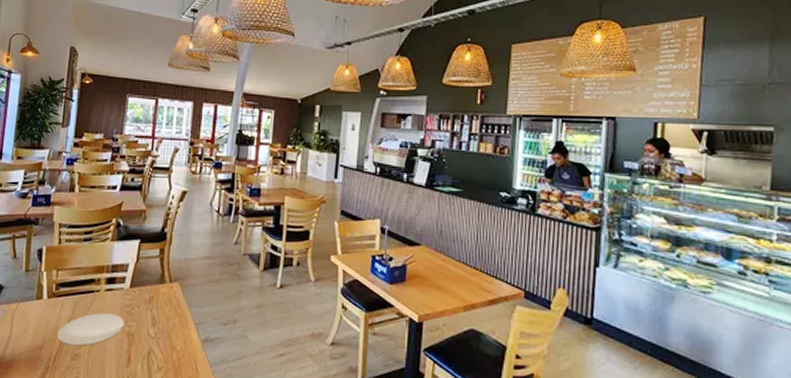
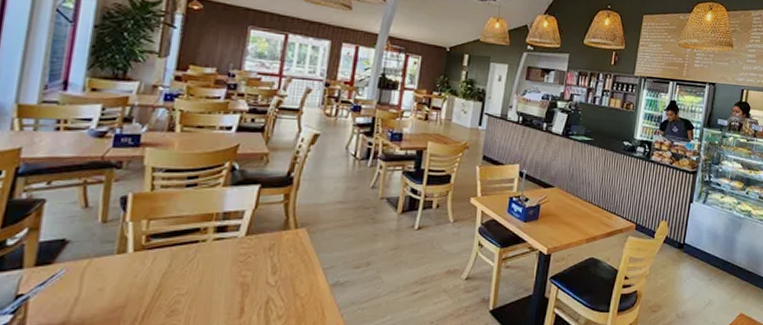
plate: present [57,313,124,347] -> none [147,264,237,302]

